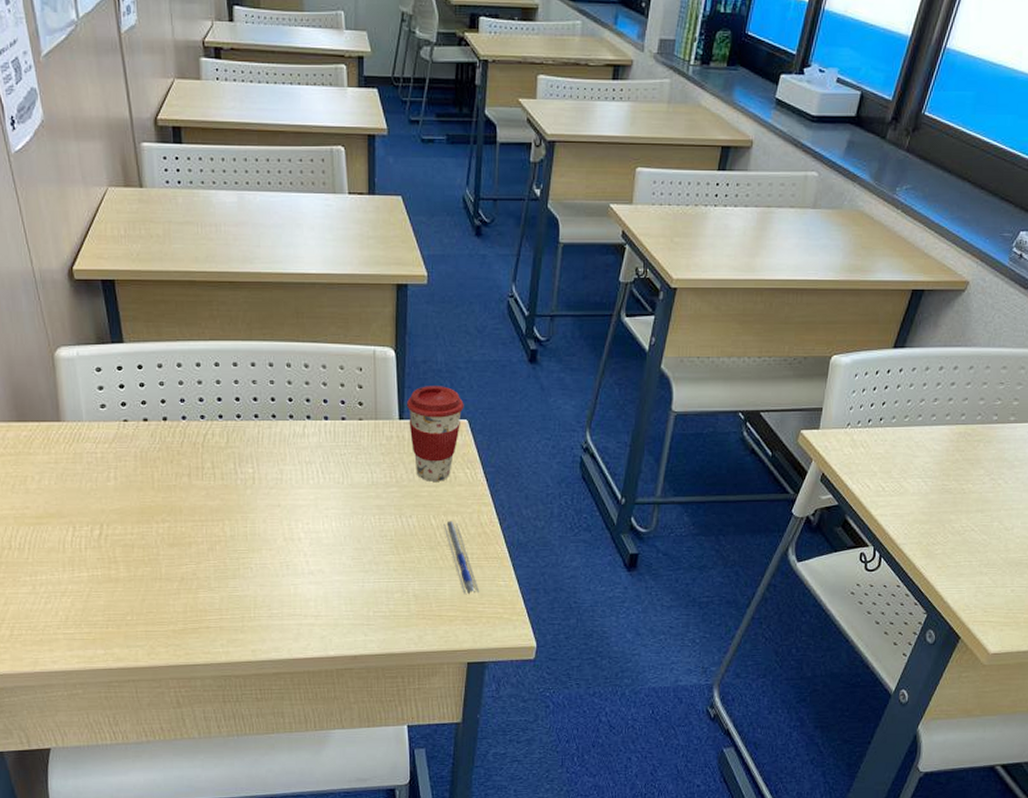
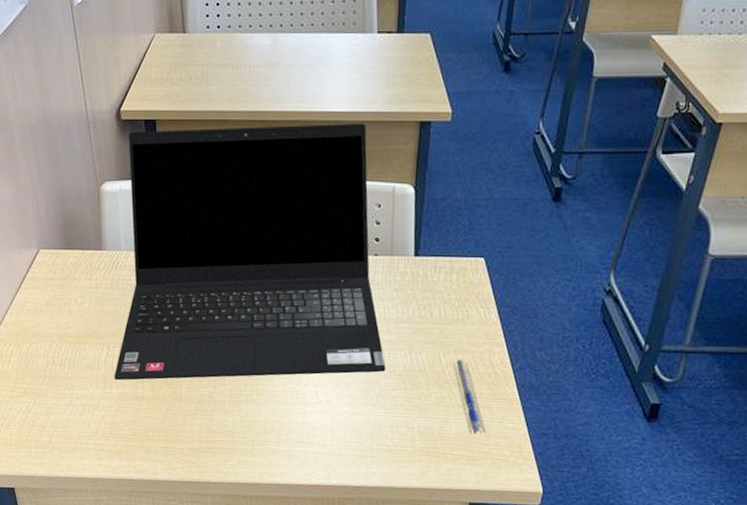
laptop computer: none [82,286,377,563] -> present [114,124,386,381]
coffee cup: present [406,386,464,481] -> none [422,223,482,319]

